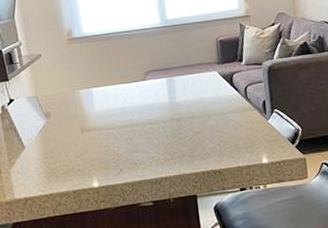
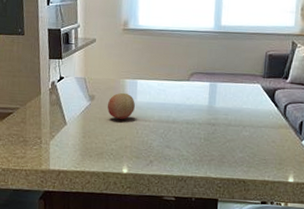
fruit: none [64,104,95,133] -> present [107,92,135,120]

